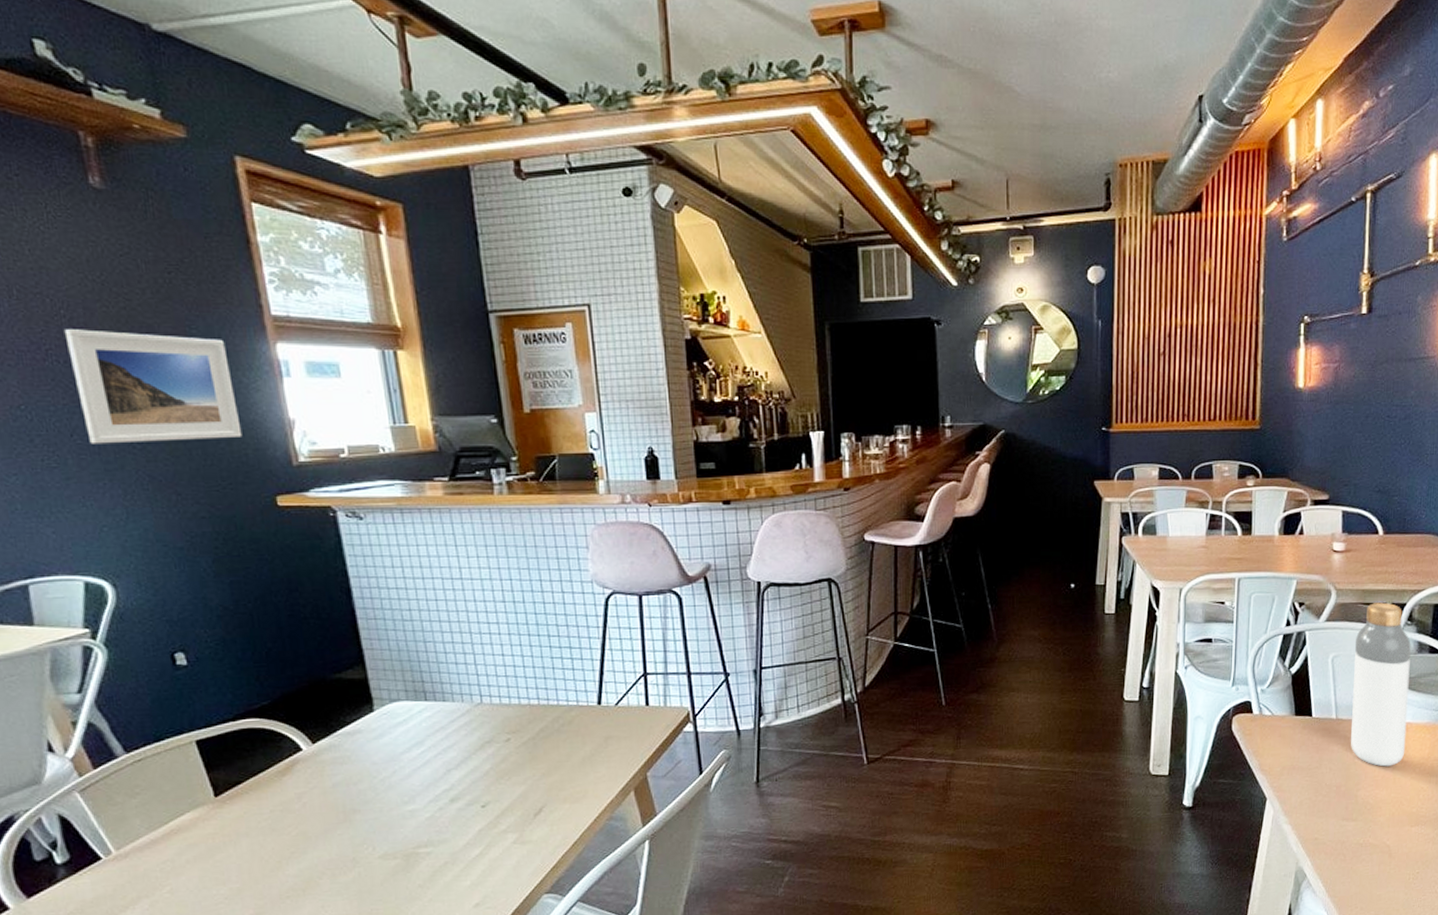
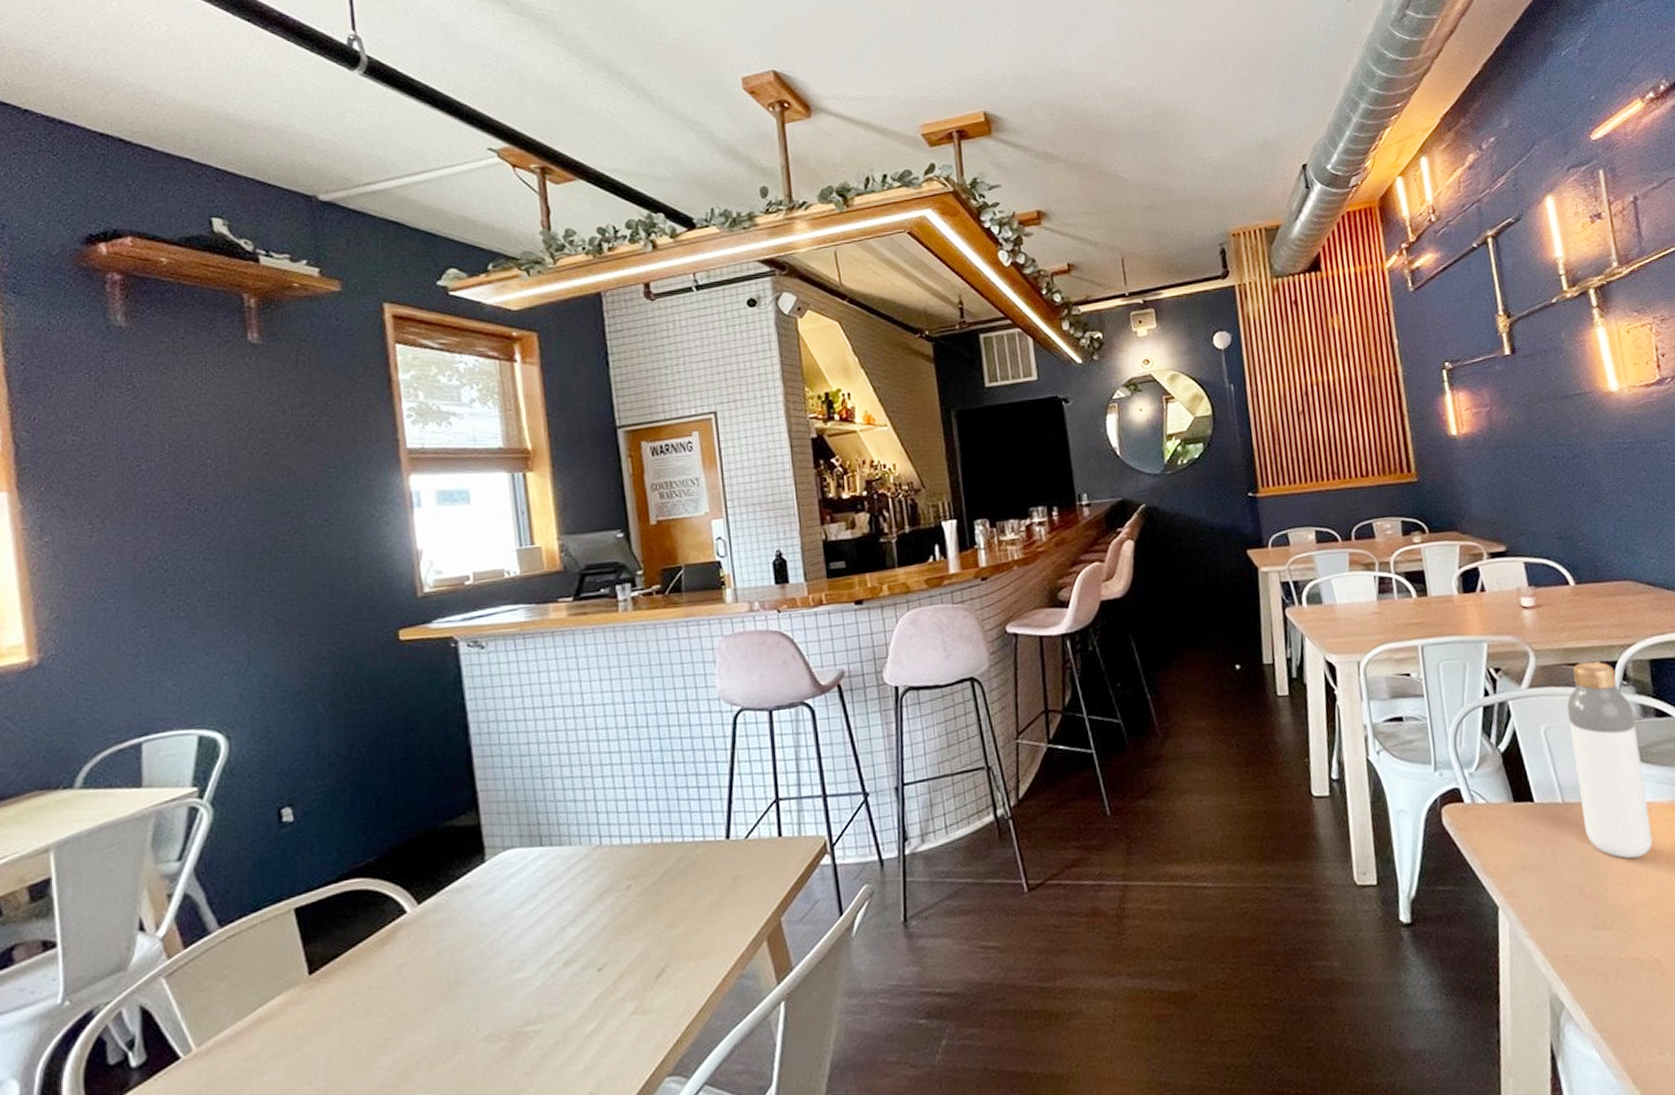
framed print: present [64,329,243,444] -> none [208,475,370,590]

